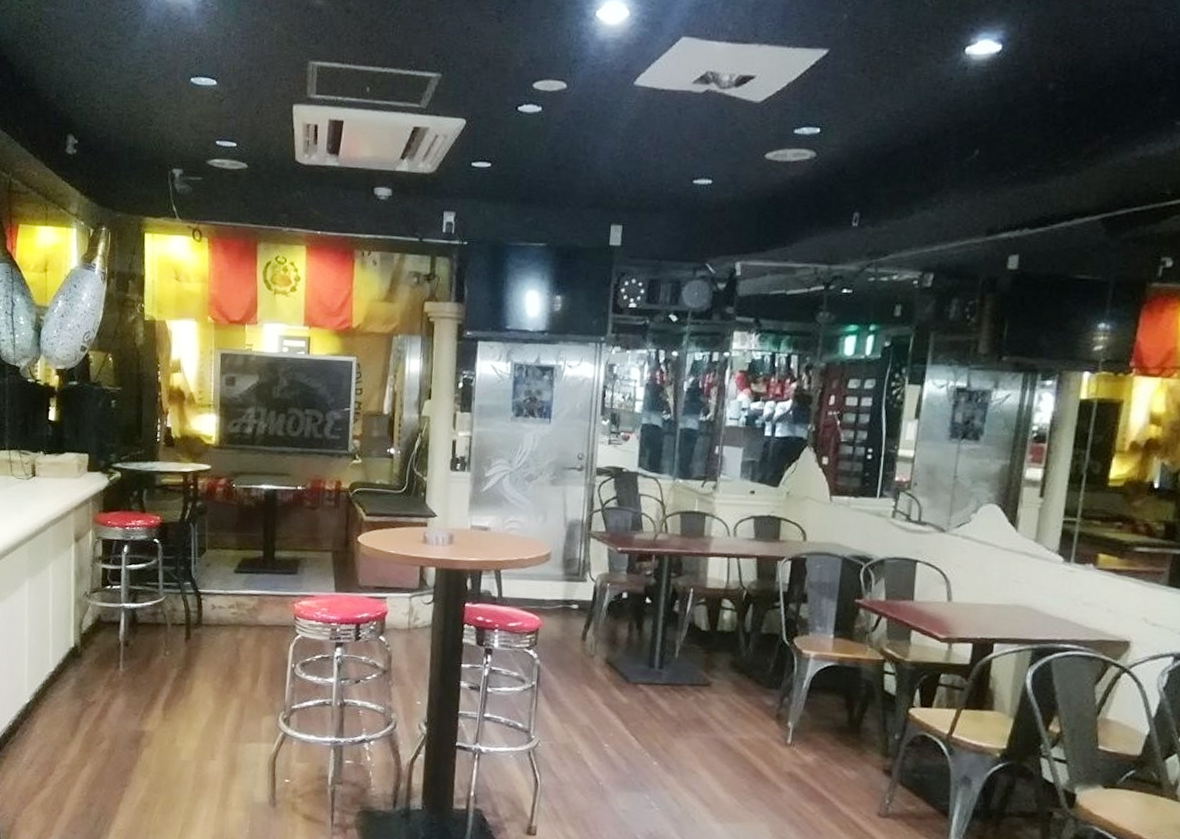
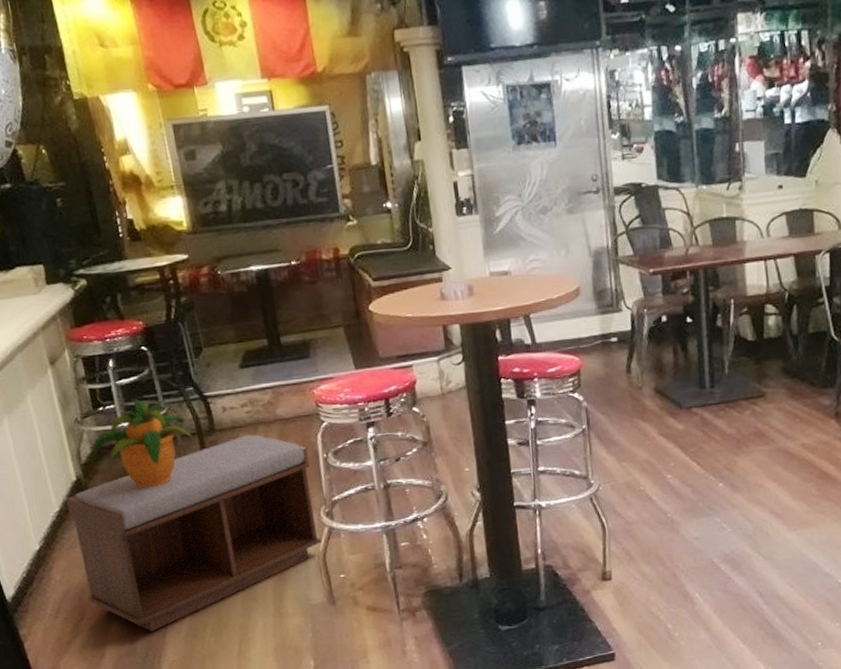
bench: none [60,633,279,799] -> present [66,434,321,632]
potted plant: none [92,583,182,666] -> present [92,398,194,489]

